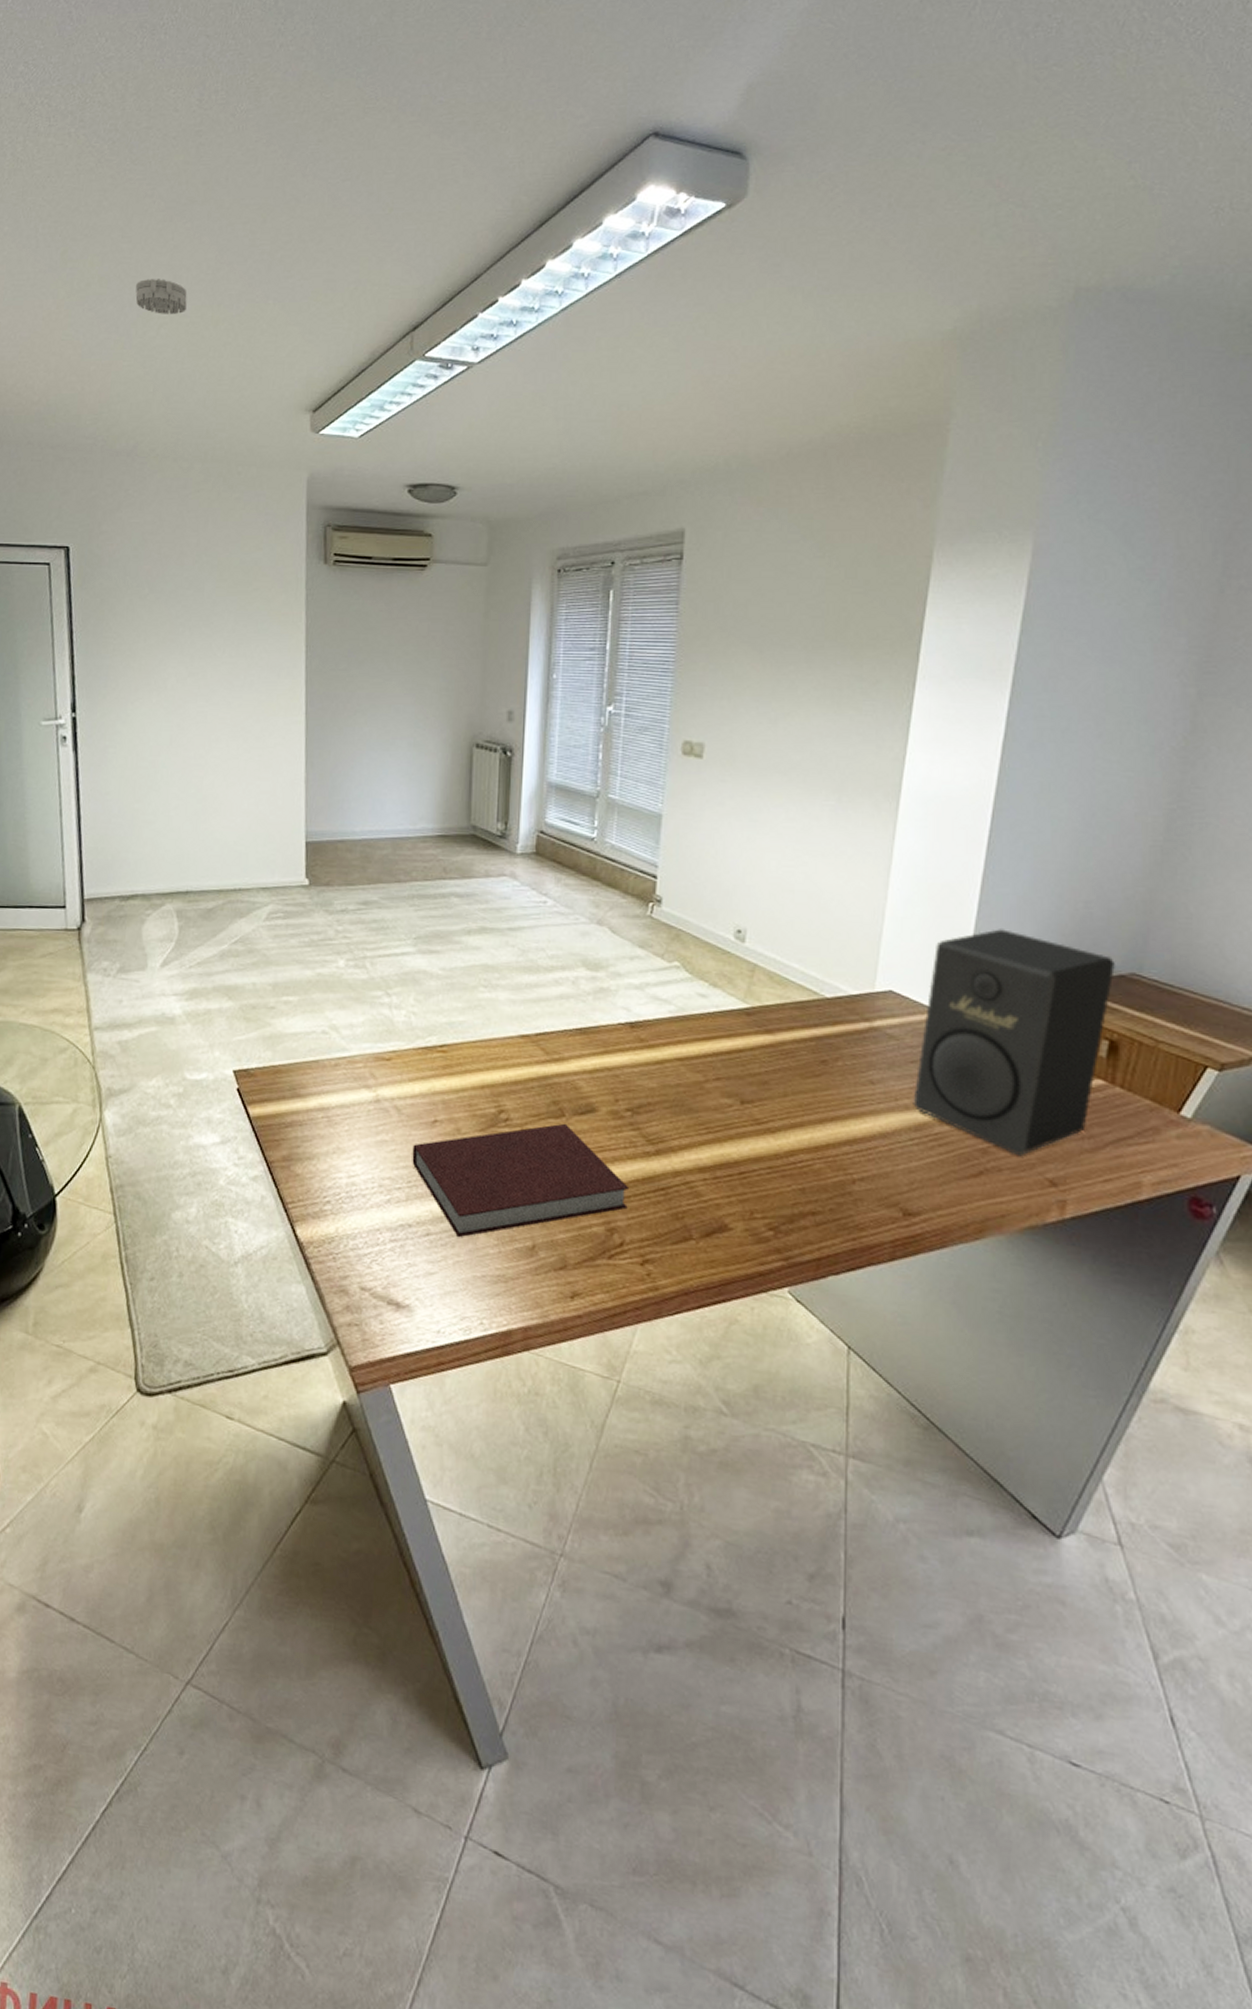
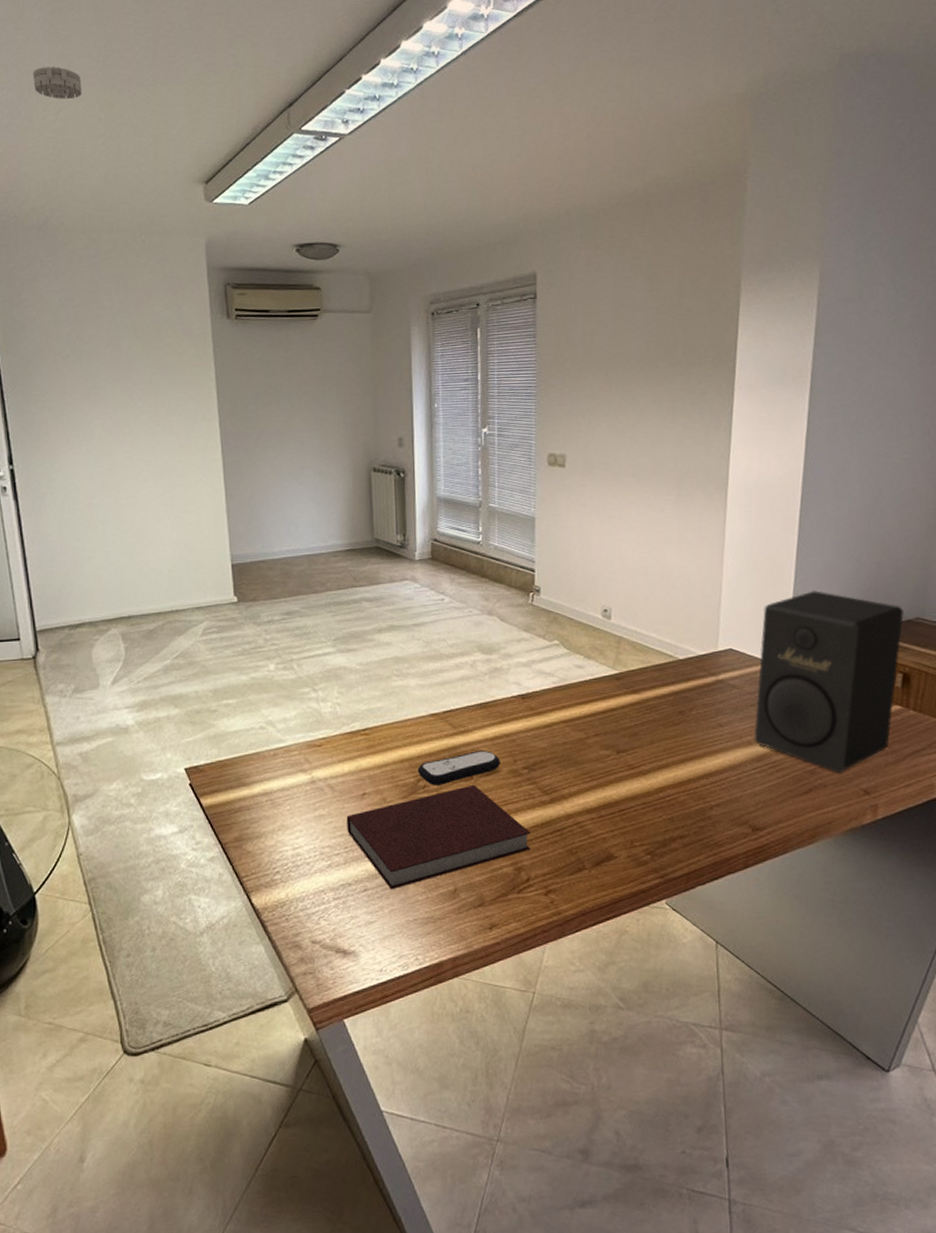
remote control: none [499,1083,599,1120] -> present [417,750,500,786]

